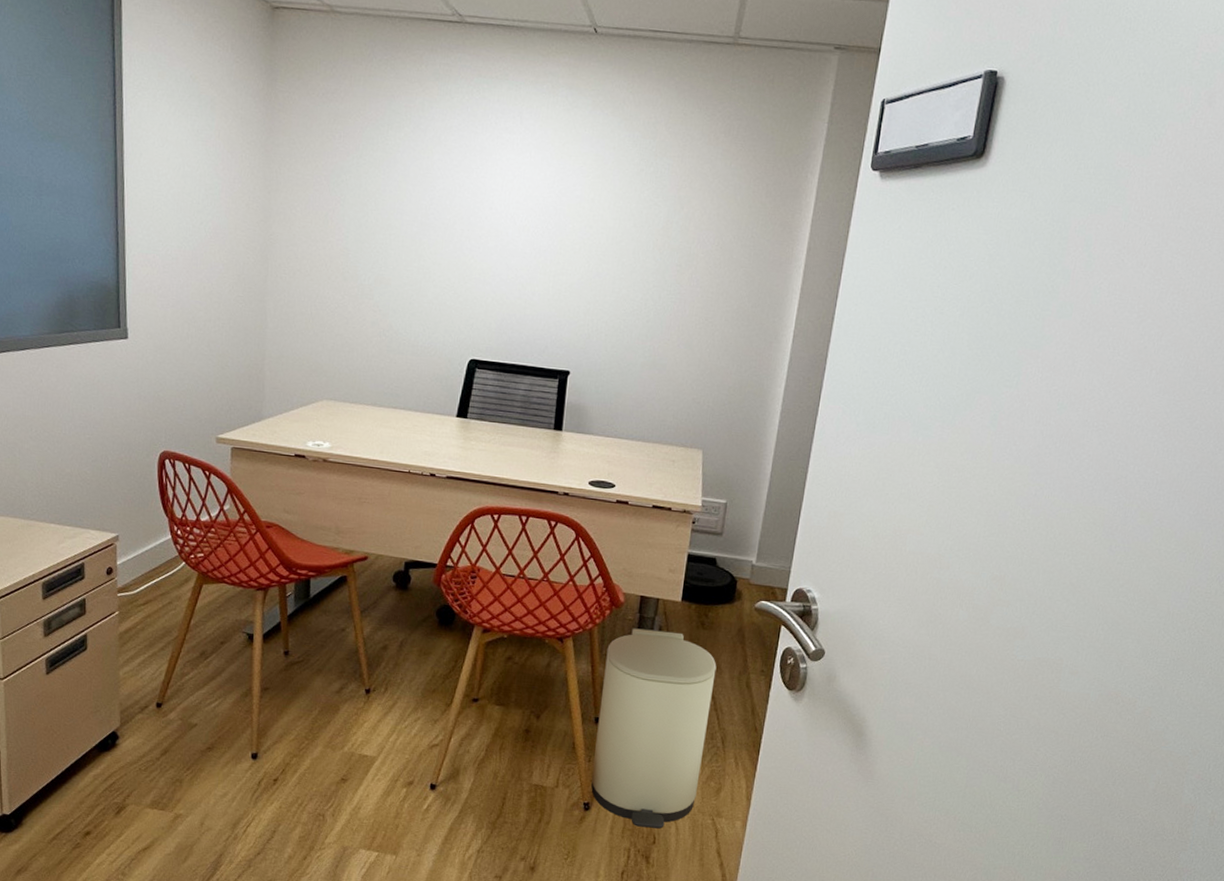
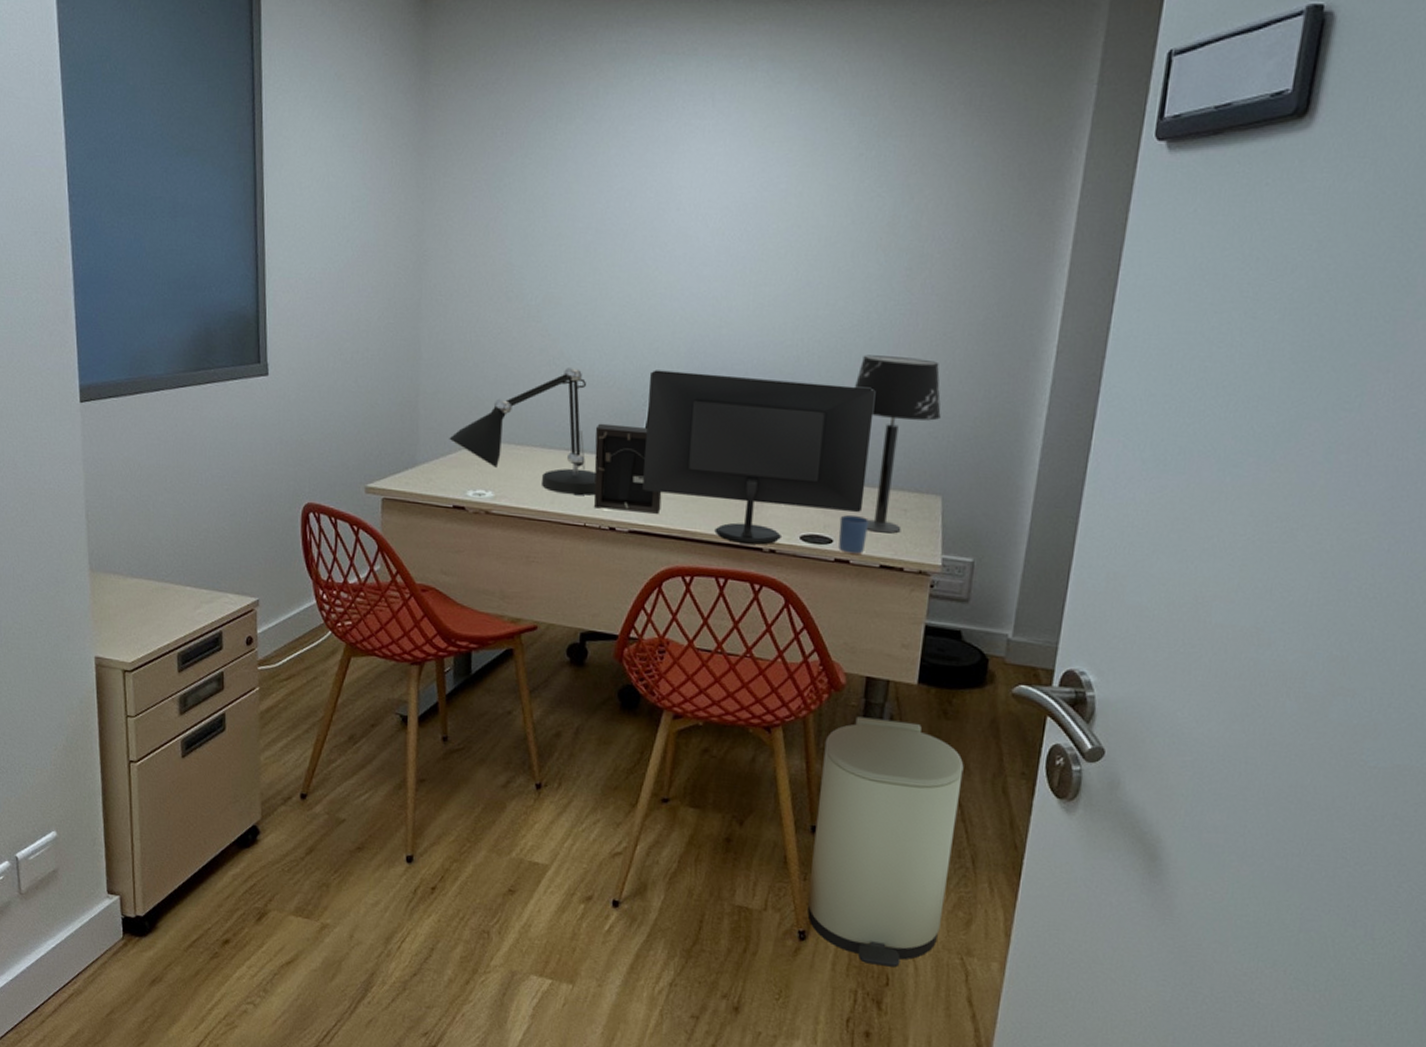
desk lamp: none [291,339,420,447] -> present [449,368,597,495]
picture frame: none [417,386,475,464] -> present [593,423,662,515]
computer monitor: none [459,342,651,489] -> present [642,370,876,545]
mug: none [620,465,645,498] -> present [838,515,870,555]
table lamp: none [635,334,703,480] -> present [855,355,941,534]

